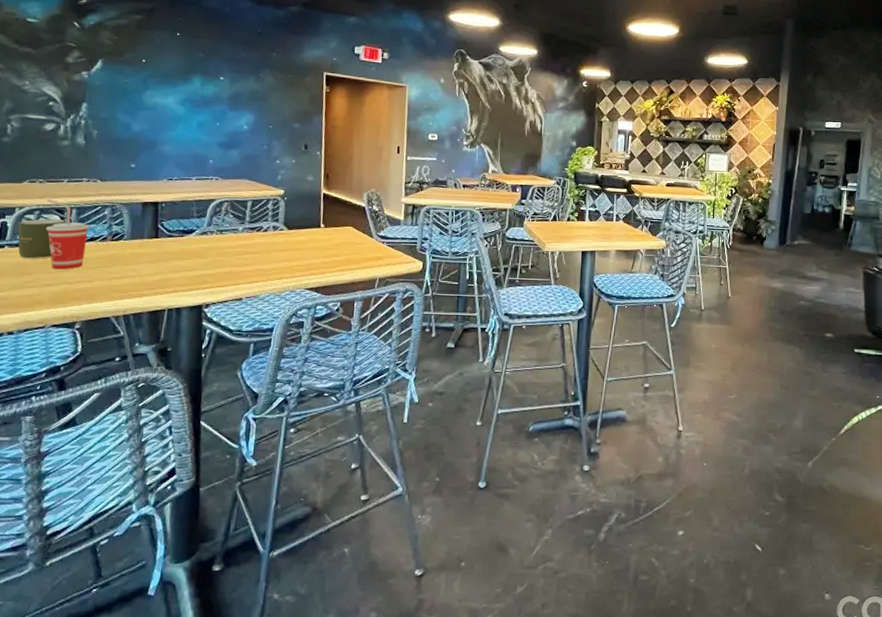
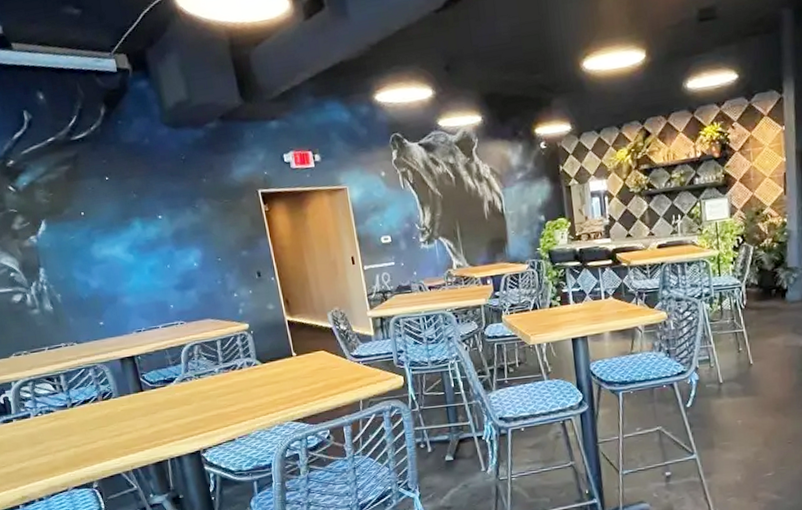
mug: present [17,219,67,259] -> none [17,387,59,429]
beverage cup: present [45,199,90,269] -> none [36,369,85,435]

